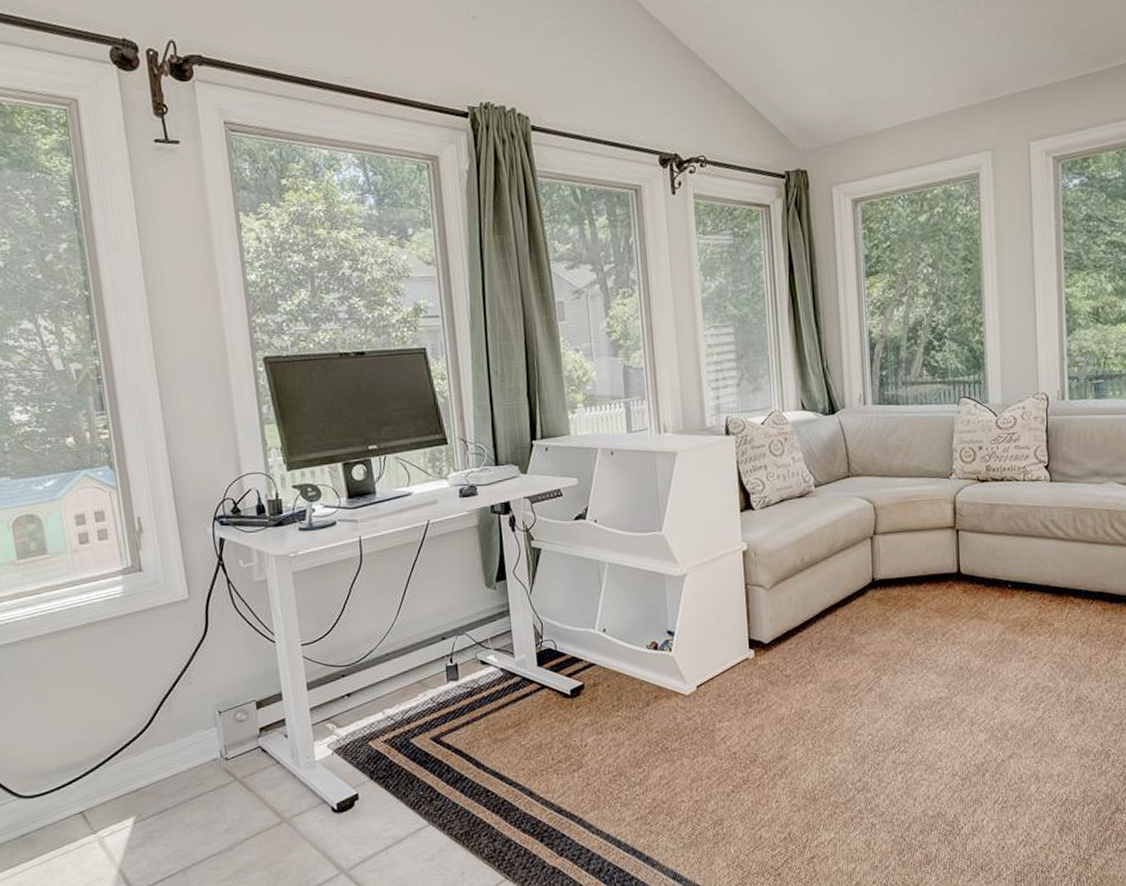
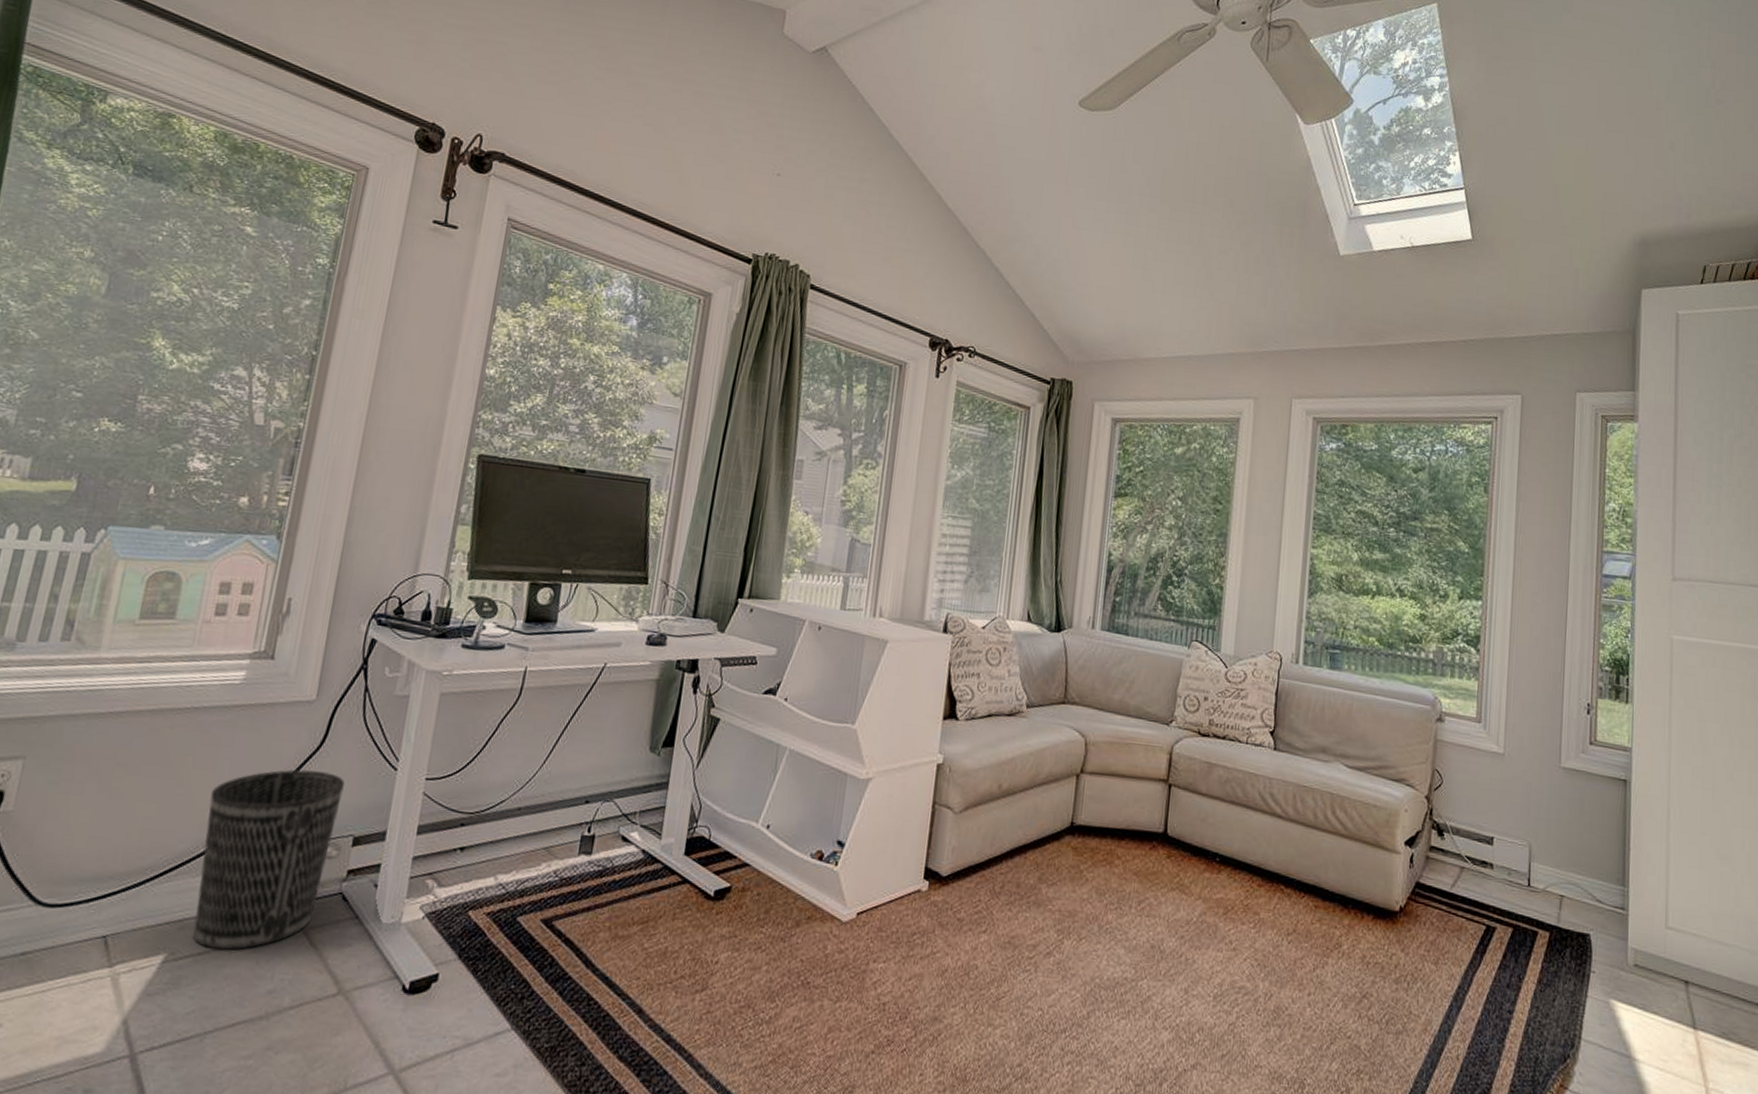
wastebasket: none [127,655,242,807] -> present [193,769,345,950]

